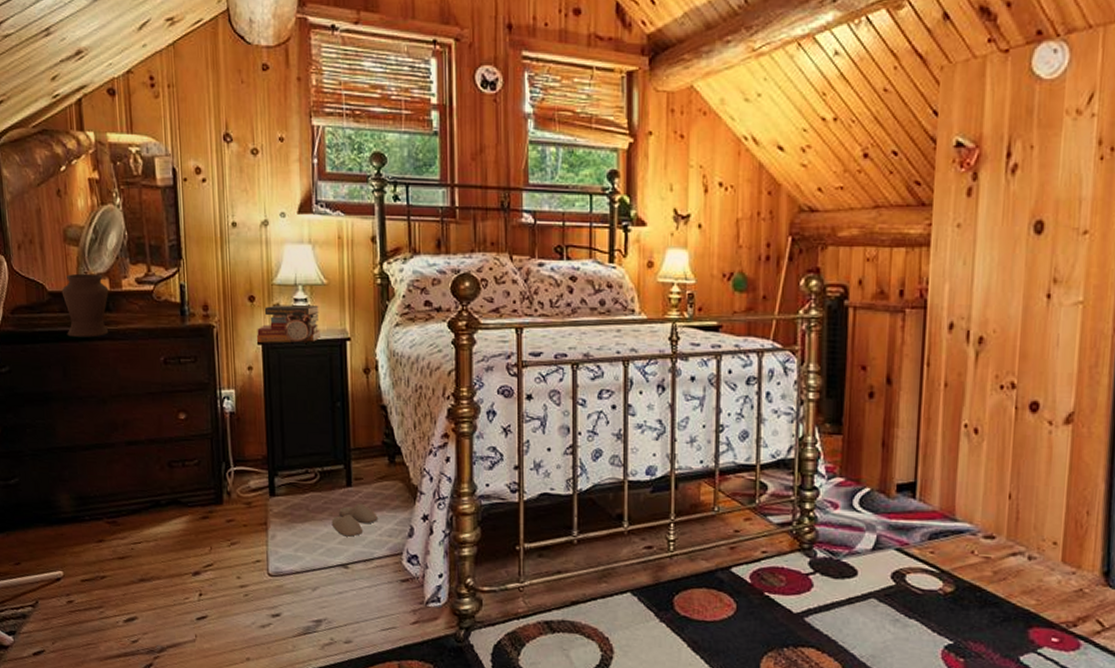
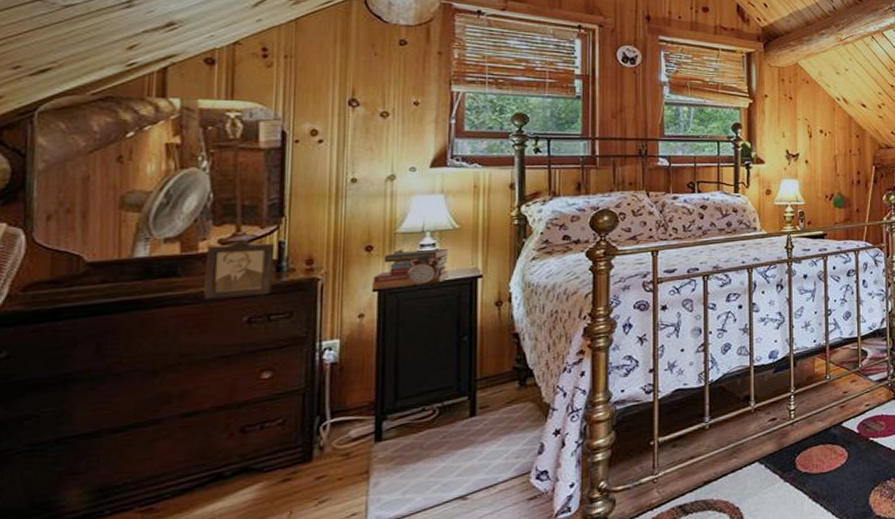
decorative vase: present [61,273,109,338] -> none [107,238,179,308]
photo frame: none [128,279,181,338] -> present [204,239,275,299]
slippers: present [331,503,378,537] -> none [450,430,504,467]

